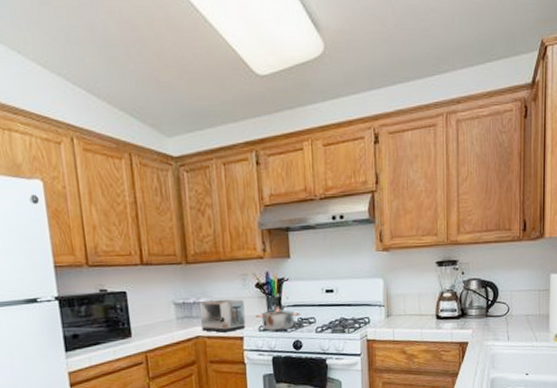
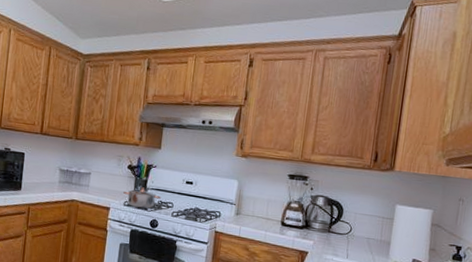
toaster: present [199,299,246,333] -> none [77,172,116,202]

